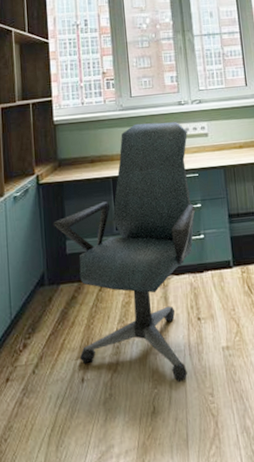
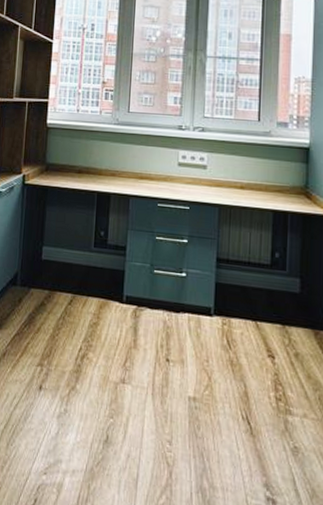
office chair: present [53,122,196,382] -> none [32,141,184,419]

